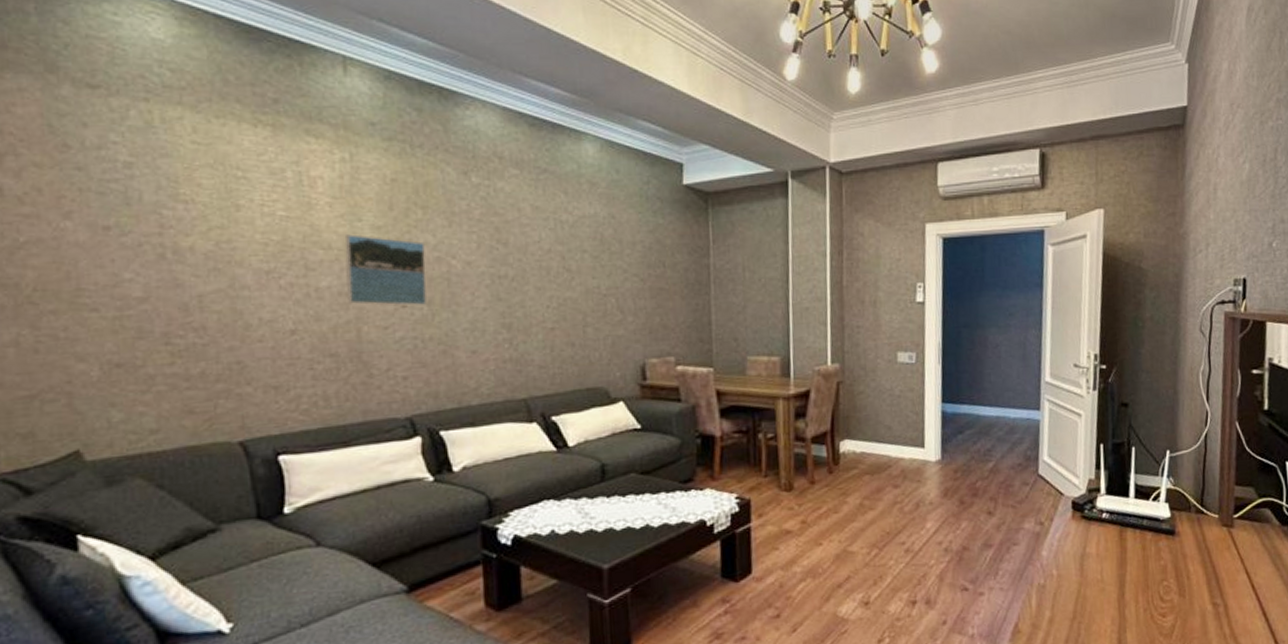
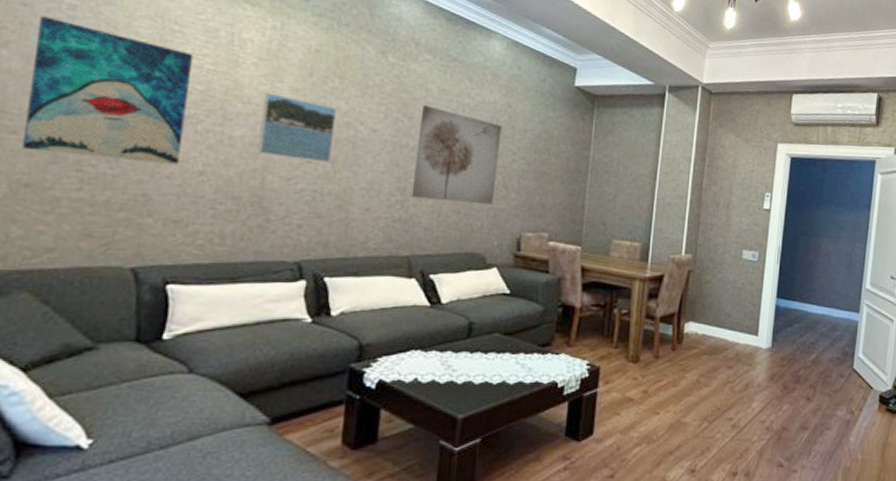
wall art: none [98,179,269,328] -> present [21,16,194,165]
wall art: none [516,227,610,334] -> present [411,105,502,205]

